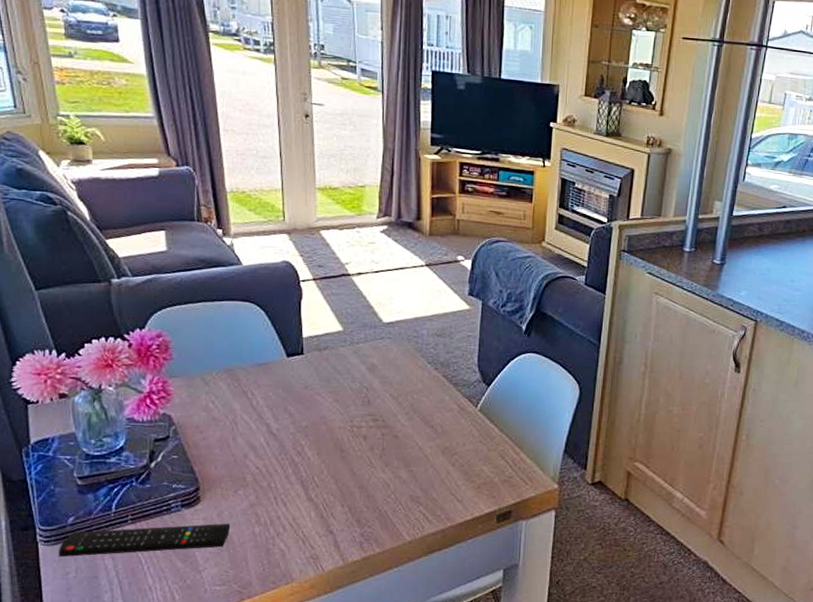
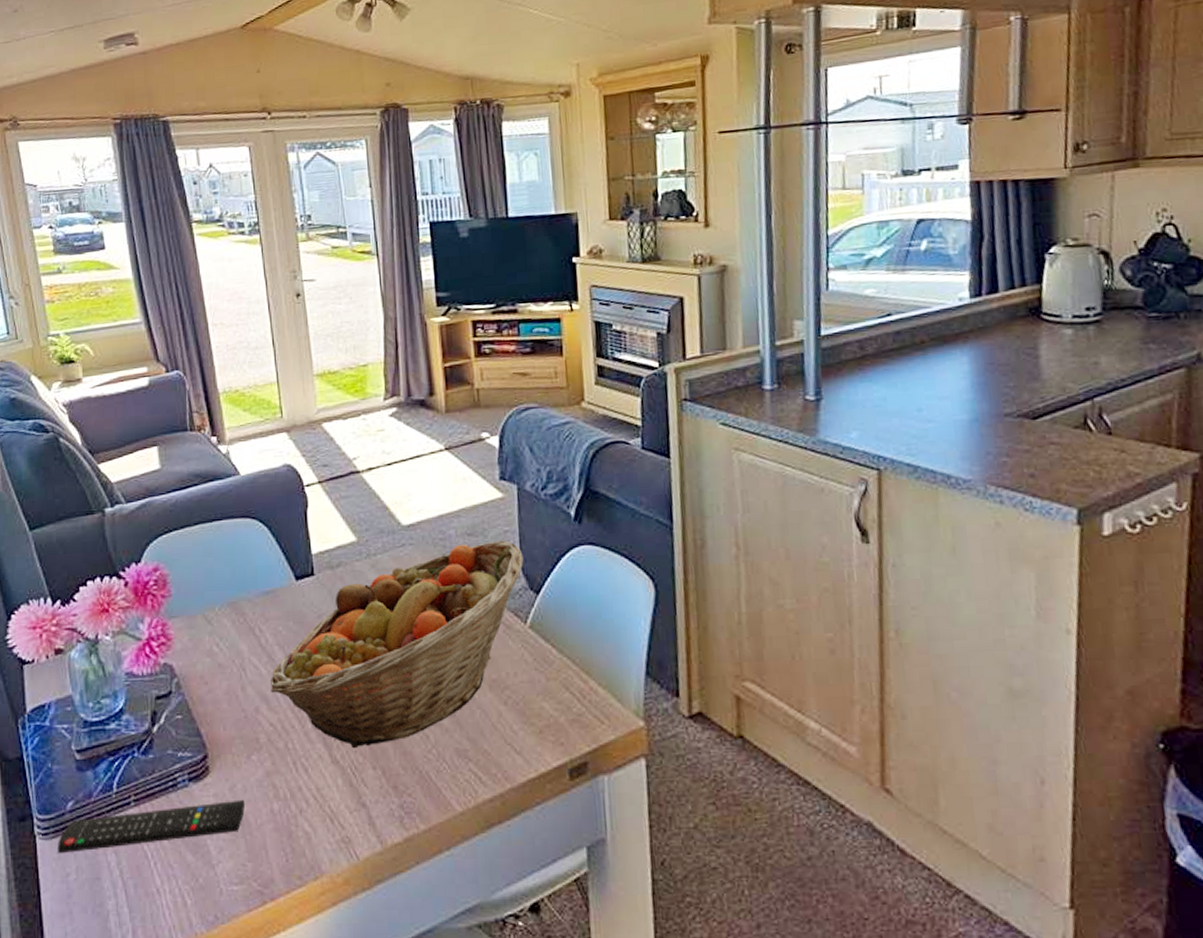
fruit basket: none [258,342,481,491] -> present [269,540,524,749]

